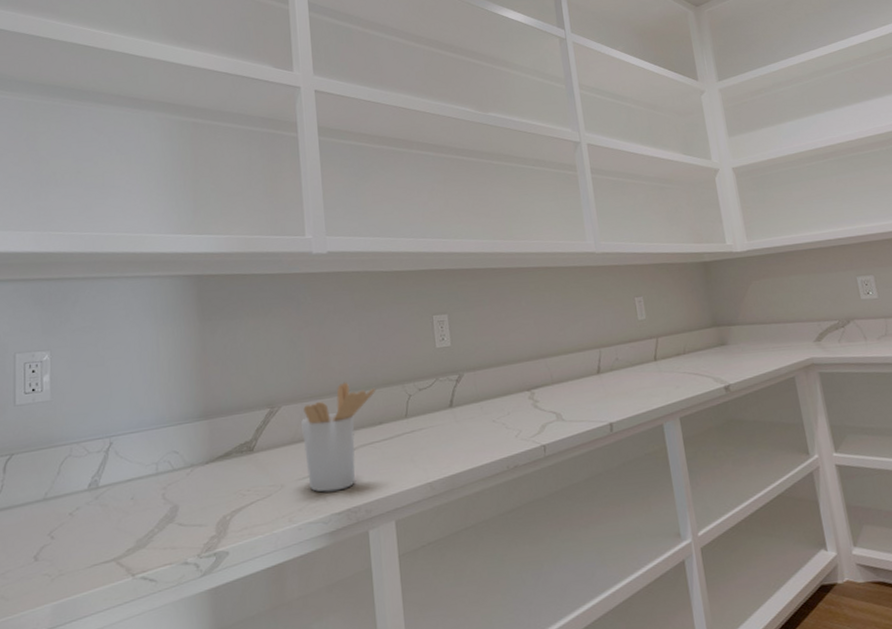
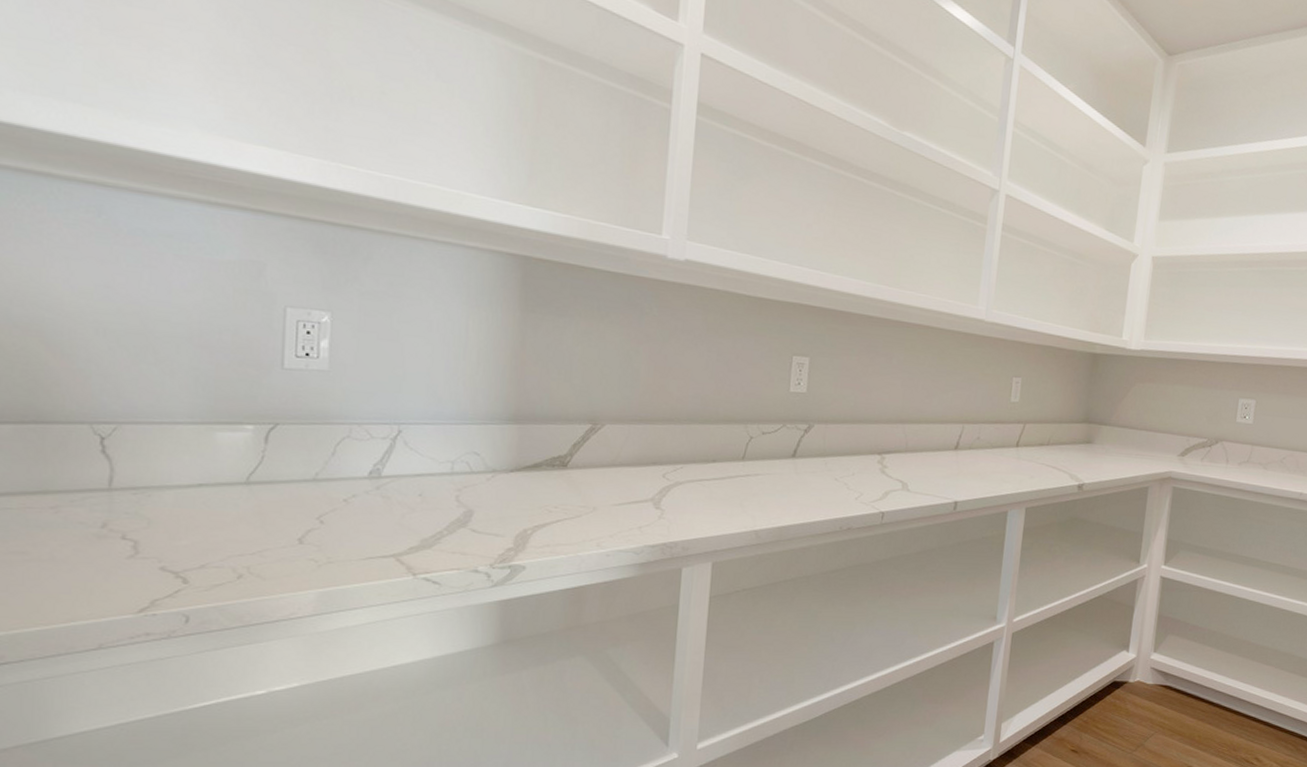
utensil holder: present [301,382,376,492] -> none [624,410,715,523]

